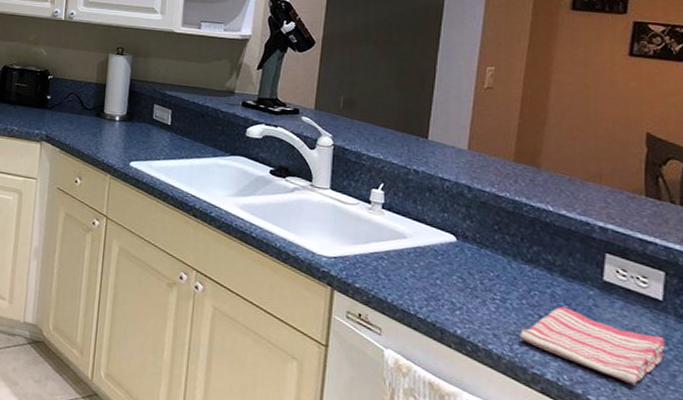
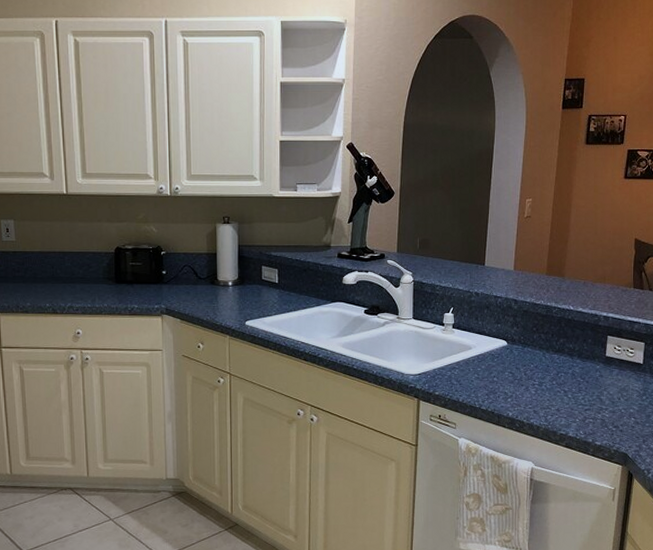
dish towel: present [520,306,666,386] -> none [552,381,644,428]

